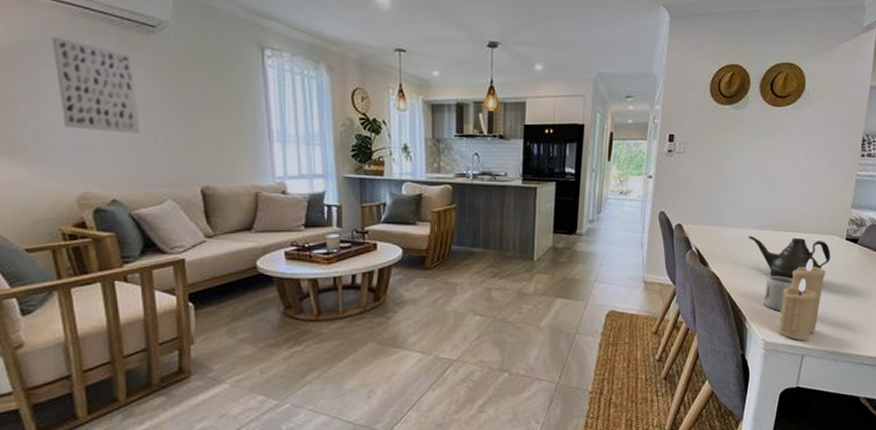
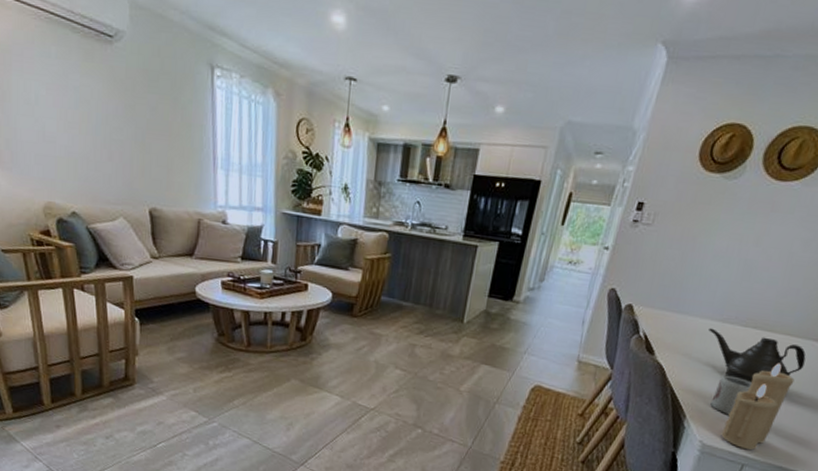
wall art: present [51,36,140,133] -> none [20,41,97,148]

